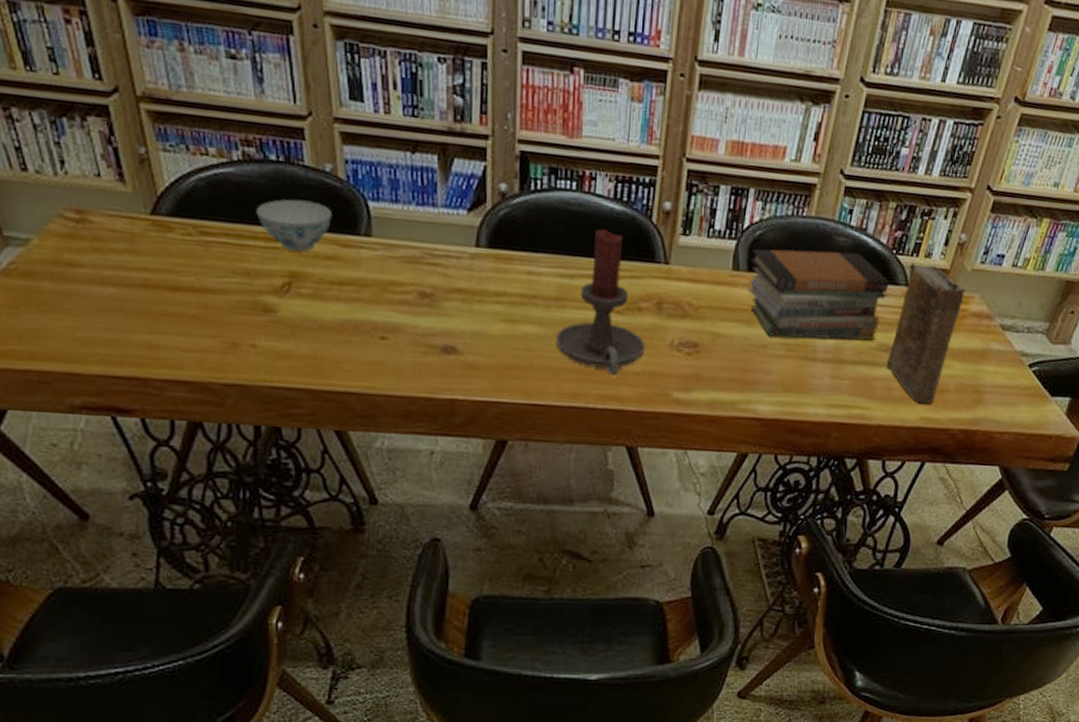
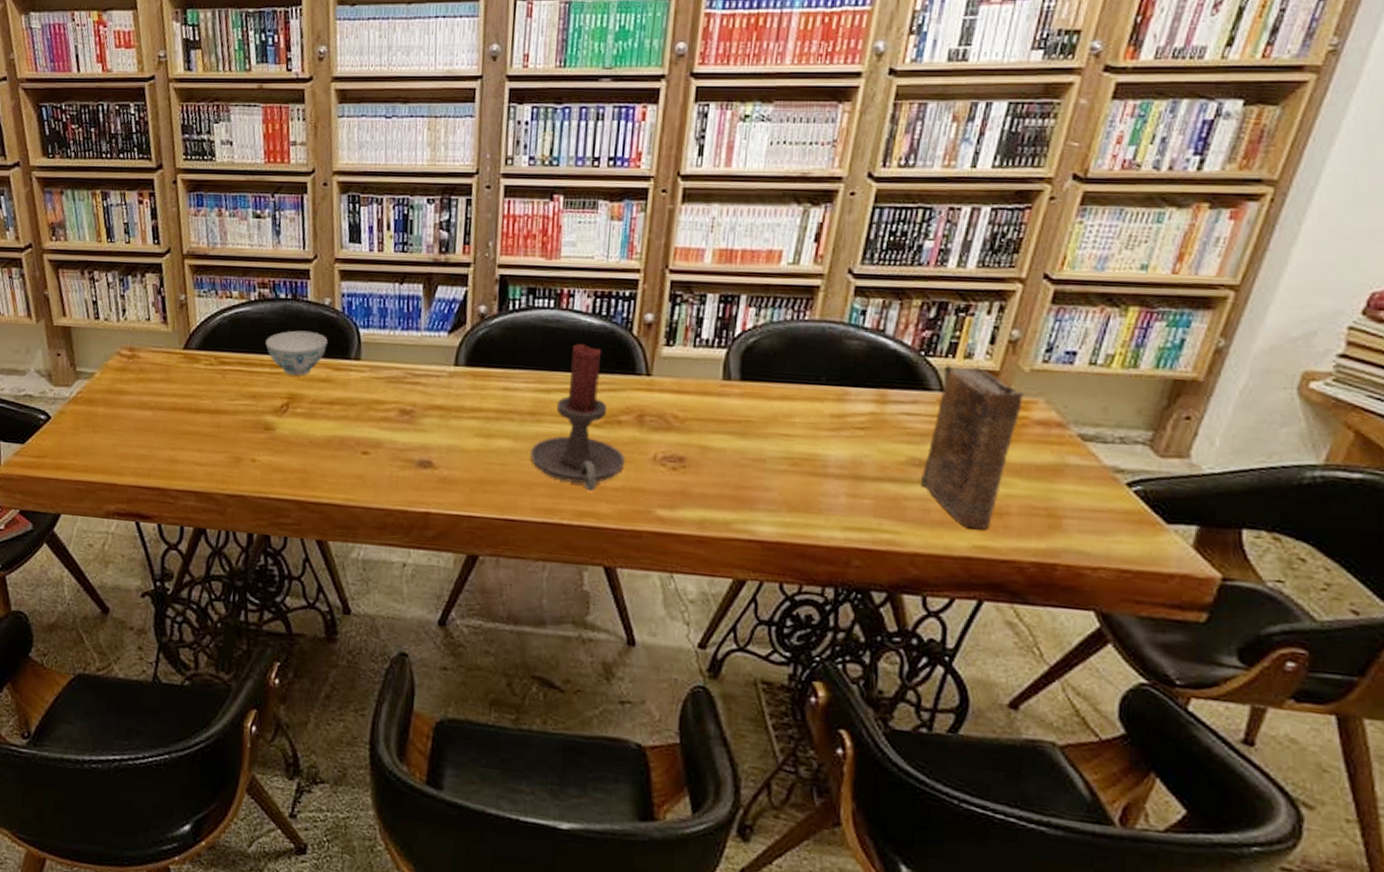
book stack: present [747,248,890,341] -> none [740,356,919,454]

